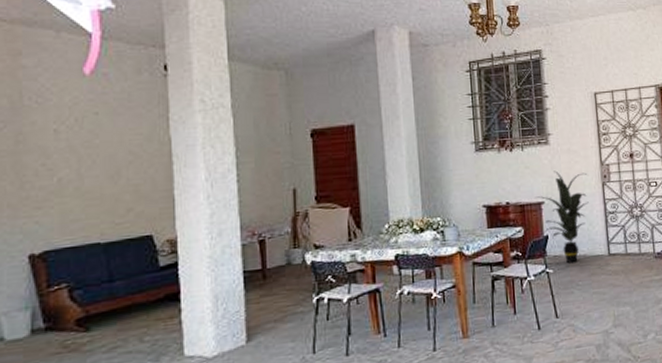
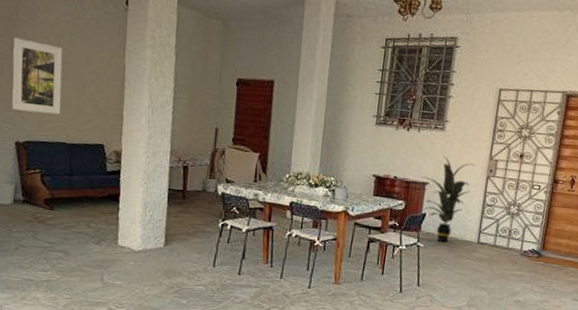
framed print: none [18,128,91,216] -> present [12,37,63,115]

